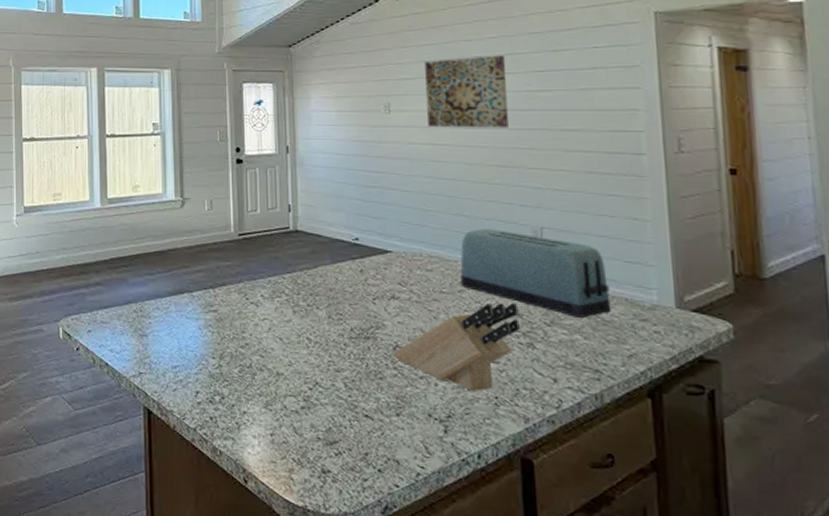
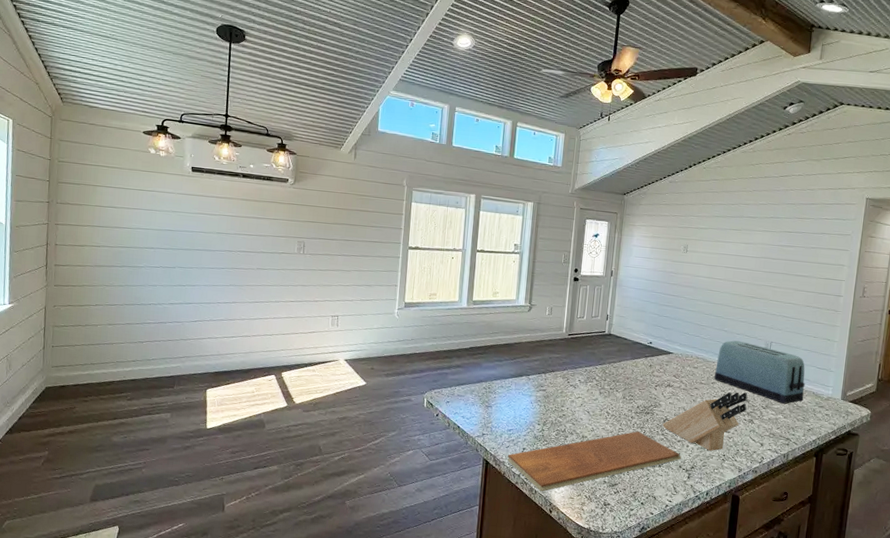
chopping board: none [177,364,429,453] -> present [507,431,681,492]
wall art: present [425,55,509,128] -> none [711,216,769,271]

